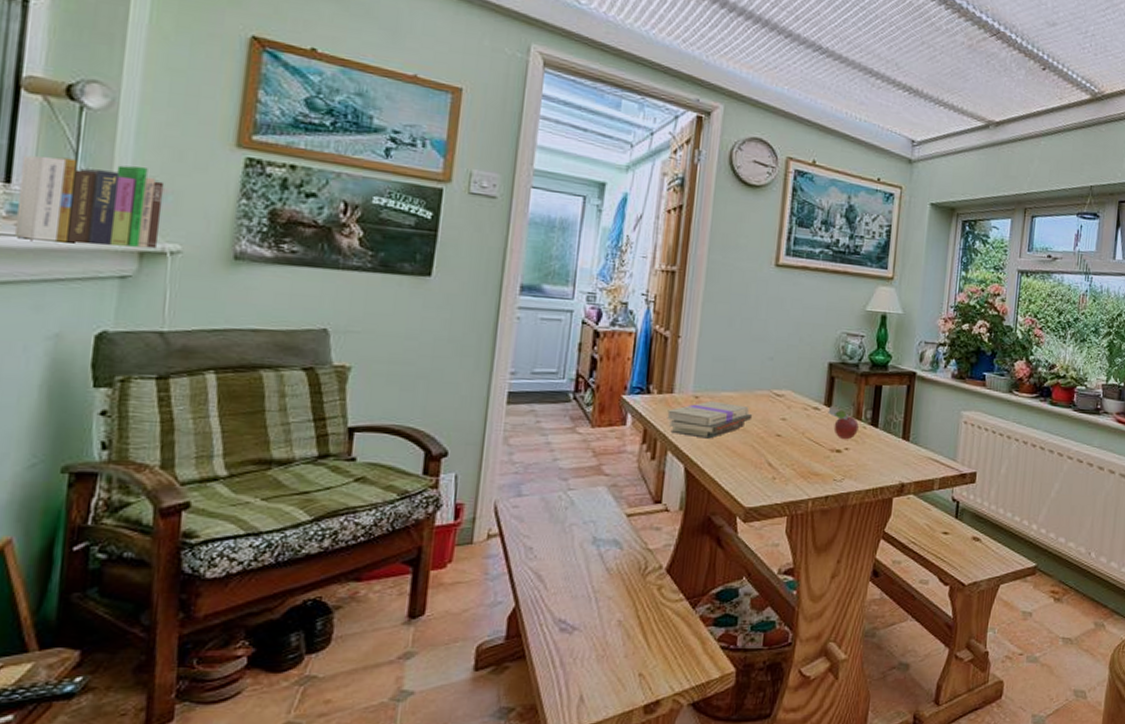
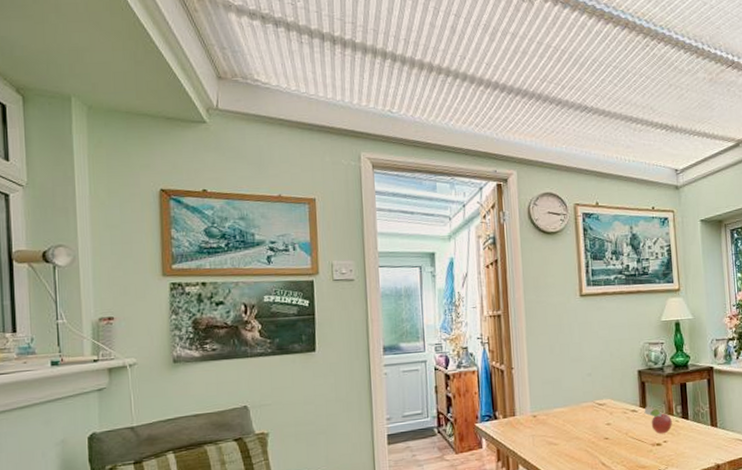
books: present [13,155,165,249] -> none [21,304,120,373]
books: present [667,400,753,439] -> none [513,417,583,450]

